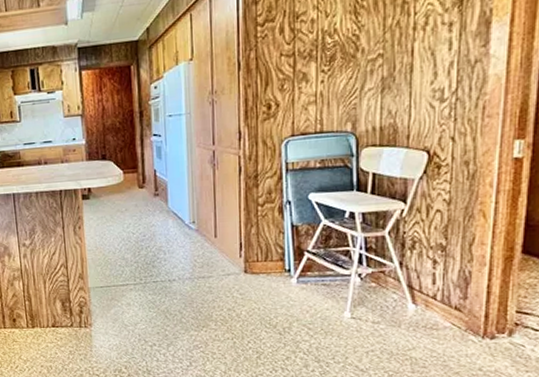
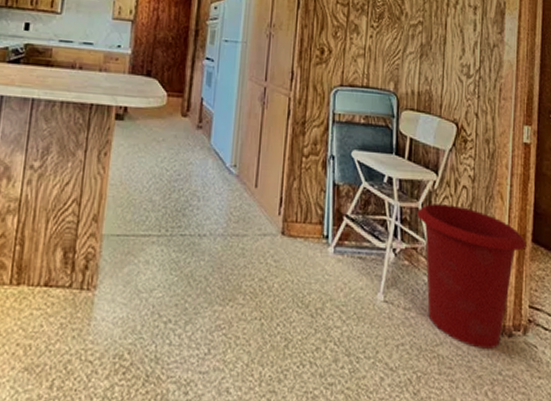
waste bin: none [384,229,515,351] -> present [417,203,526,350]

